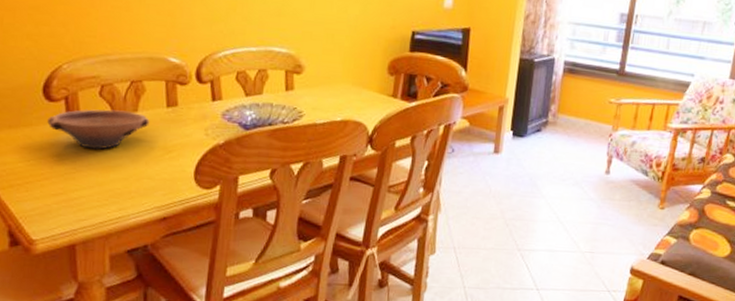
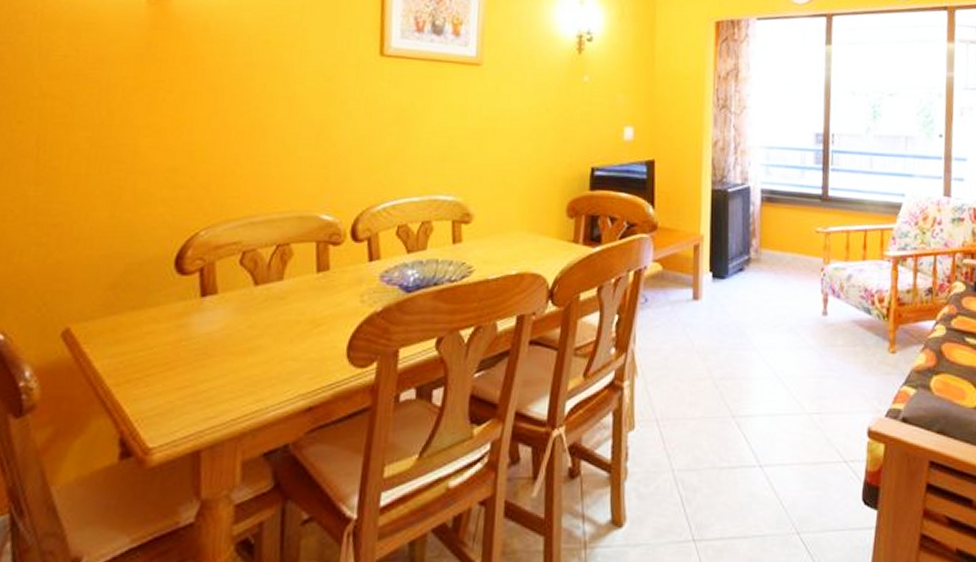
bowl: present [47,109,150,150] -> none [177,279,297,329]

